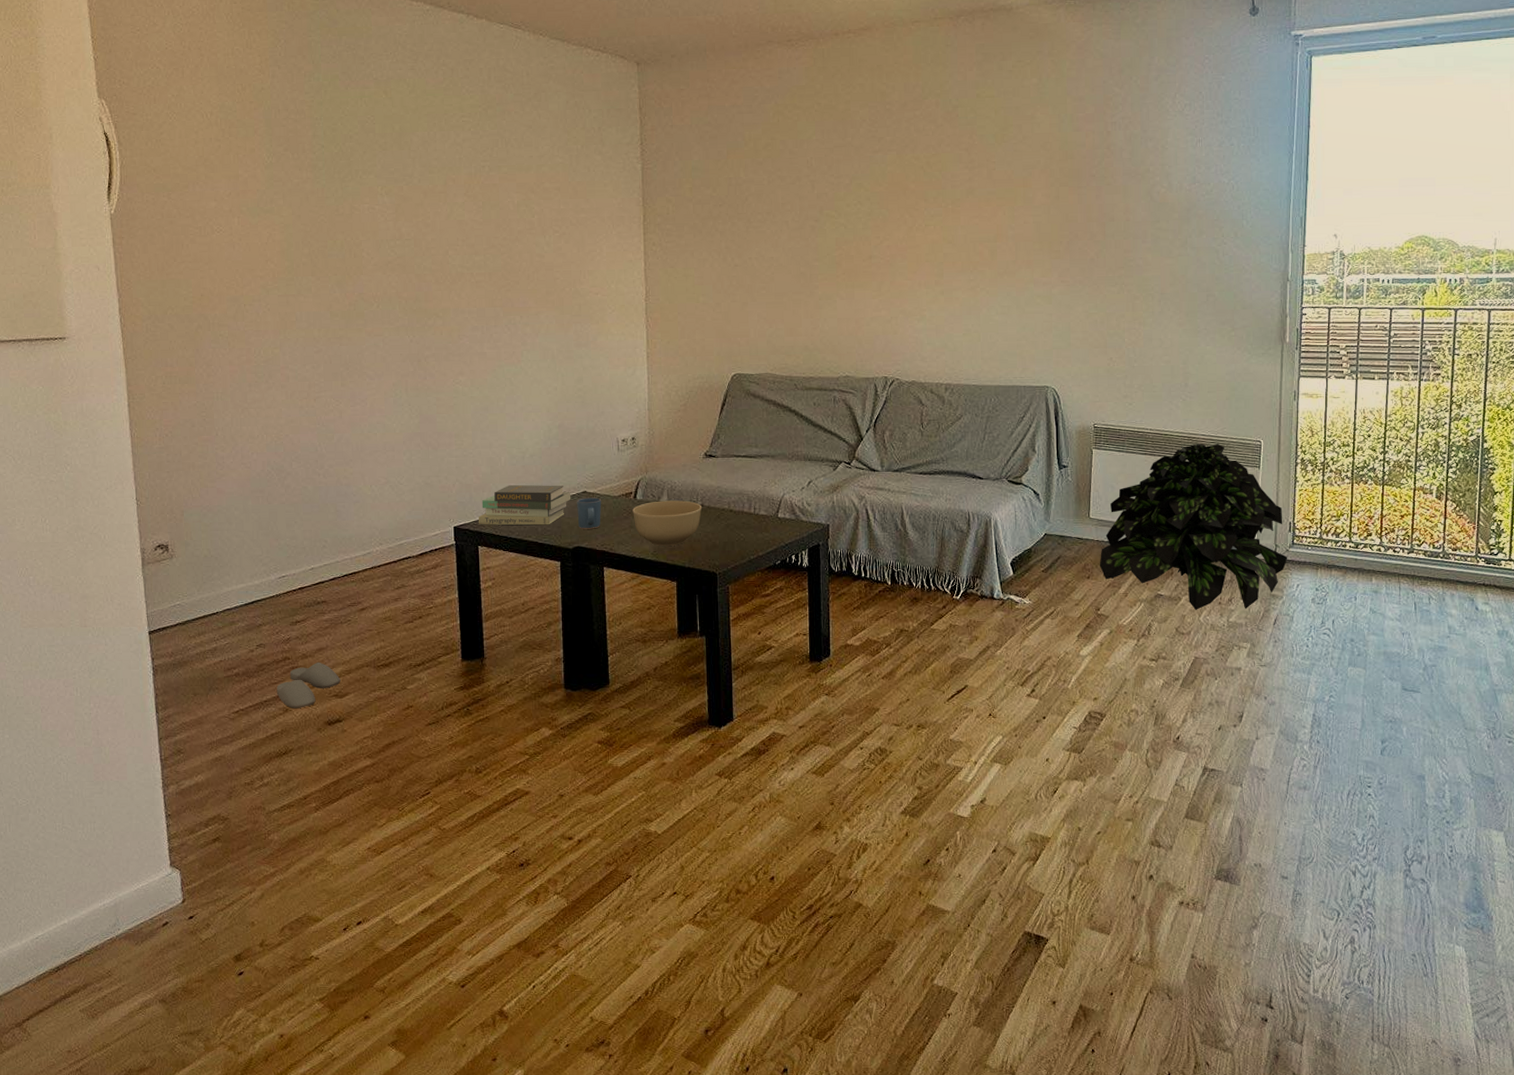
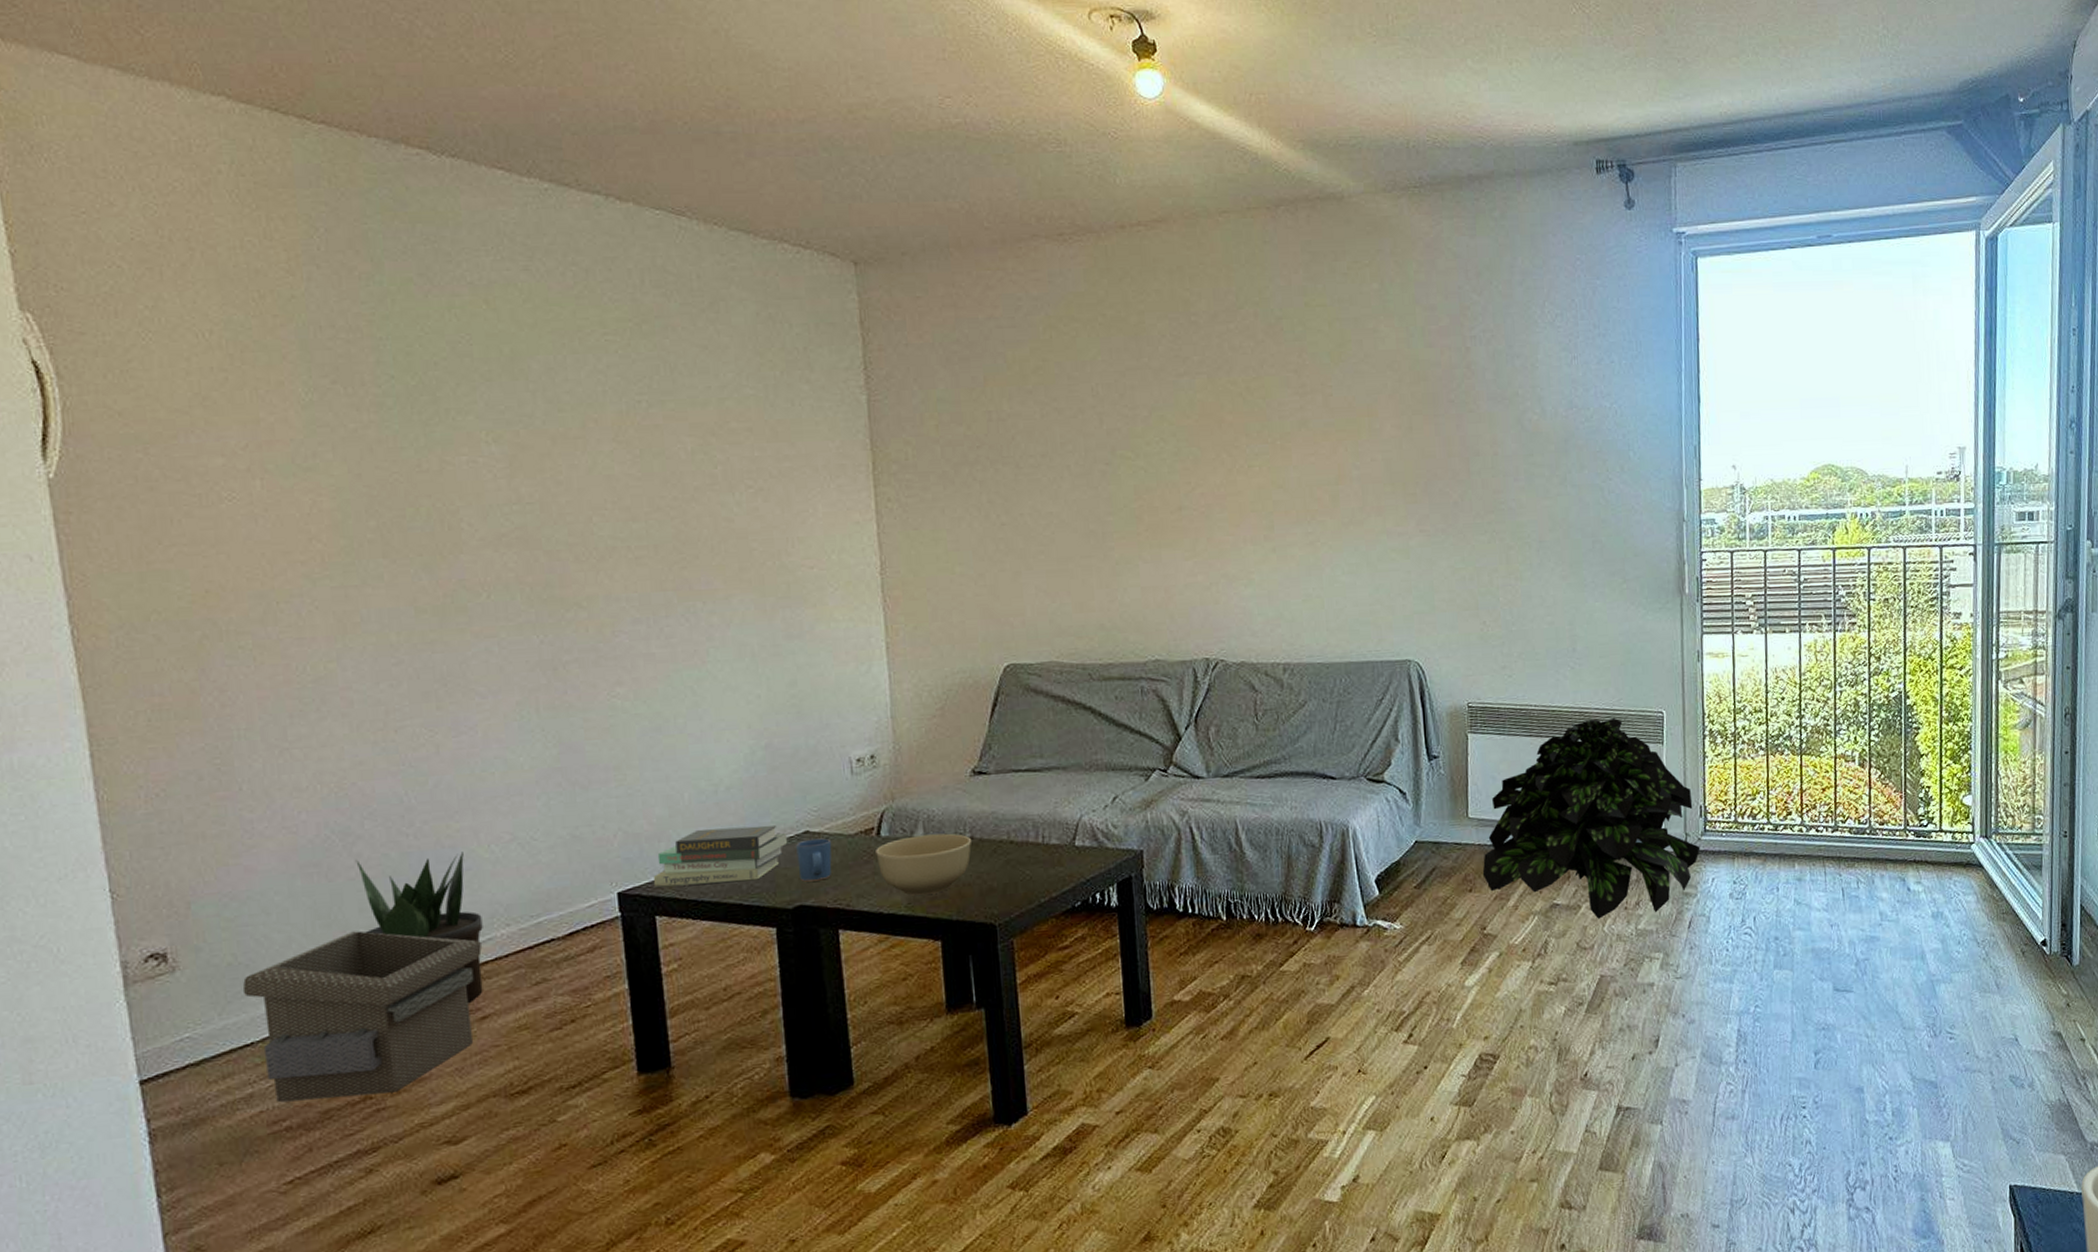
storage basket: none [213,540,363,657] -> present [242,931,482,1103]
slippers: present [276,662,341,708] -> none [352,1097,454,1167]
planter: none [286,489,365,599] -> present [356,852,483,1004]

